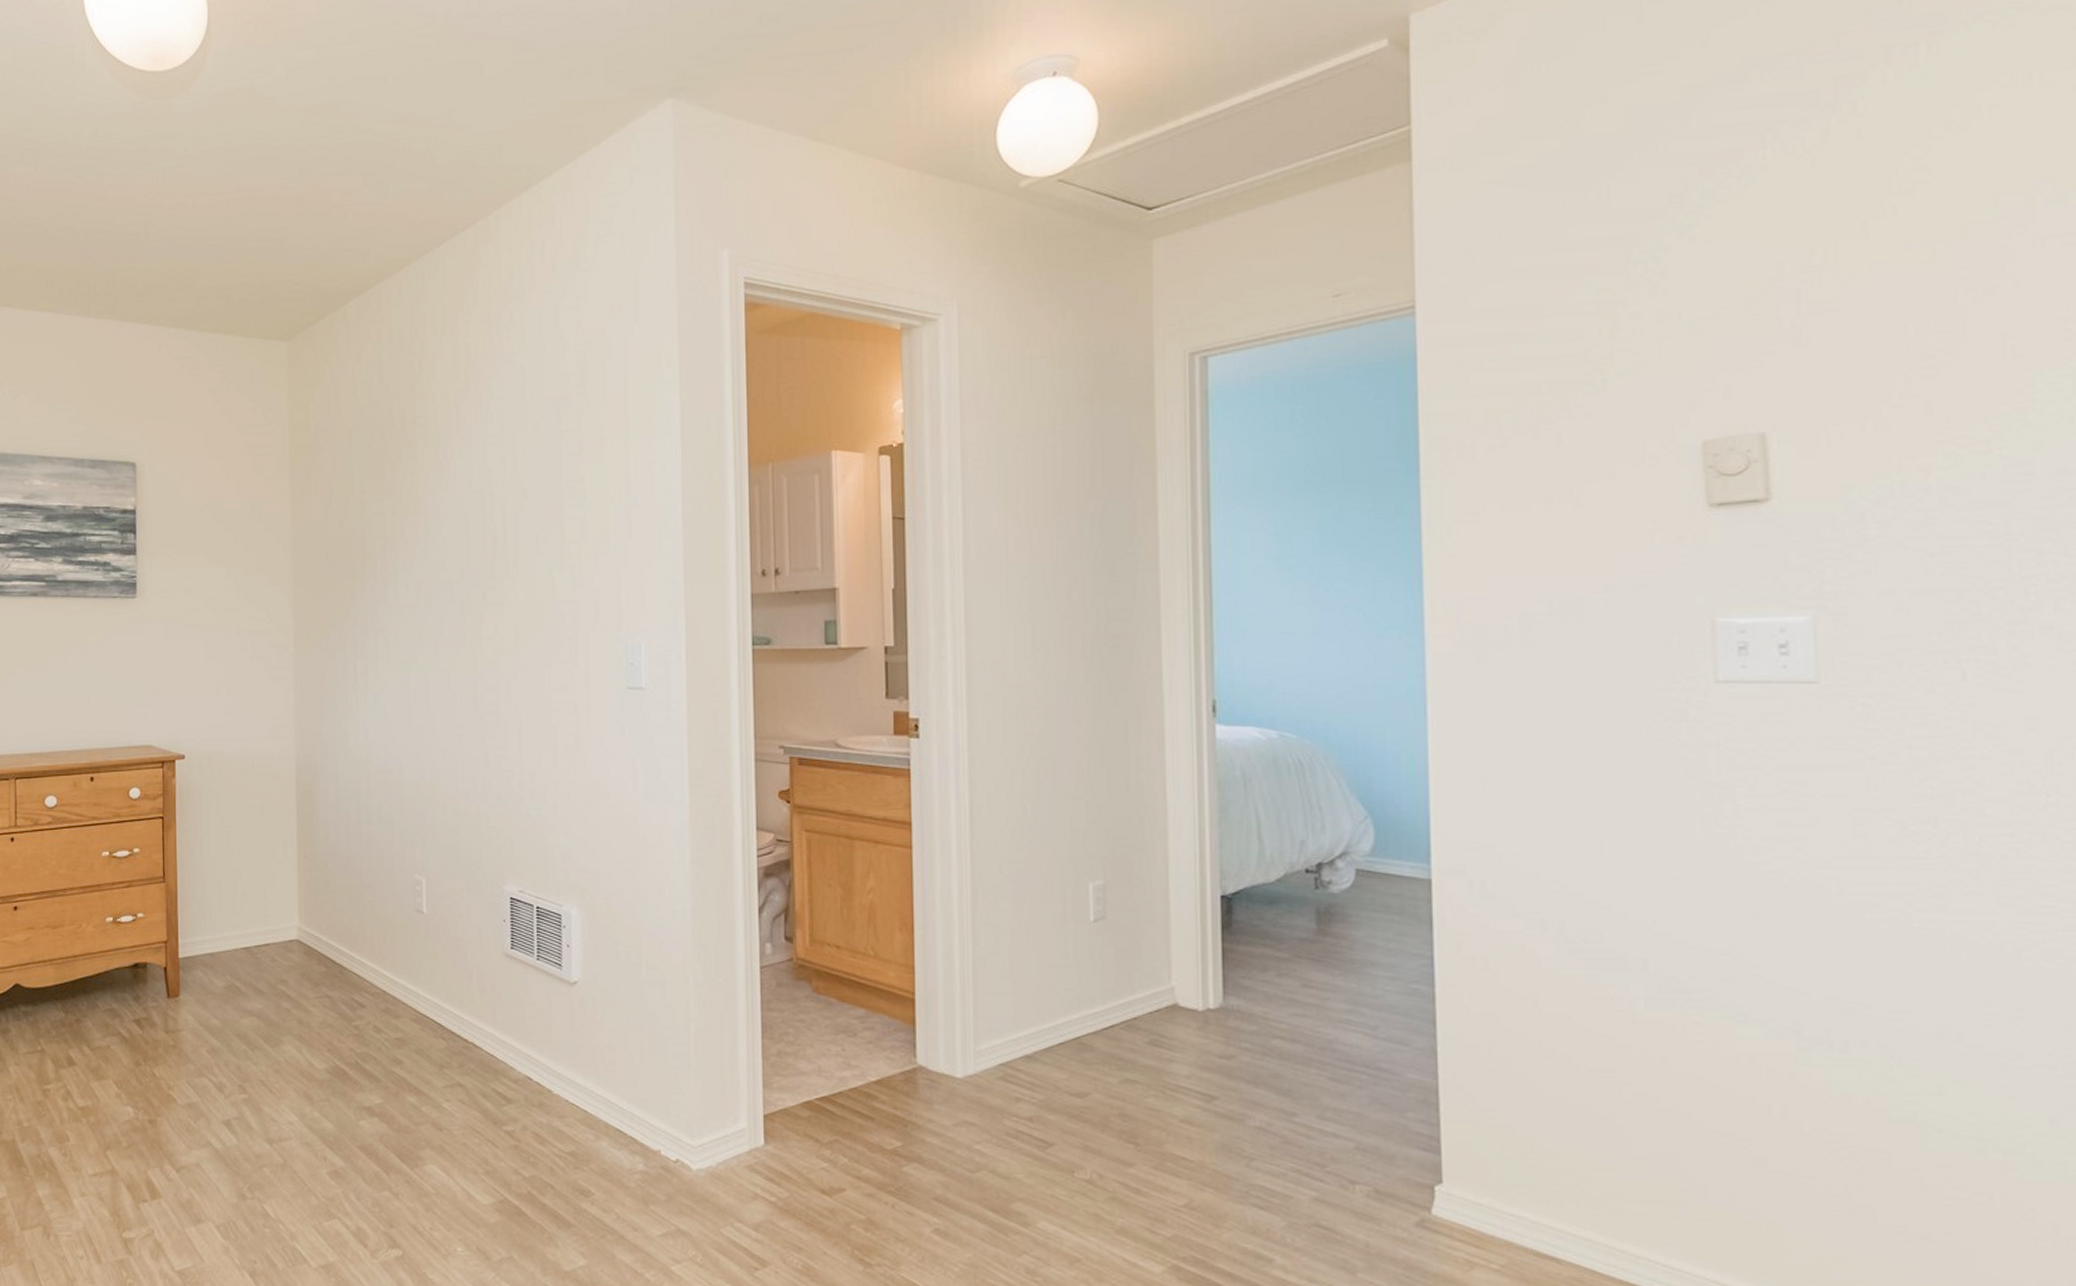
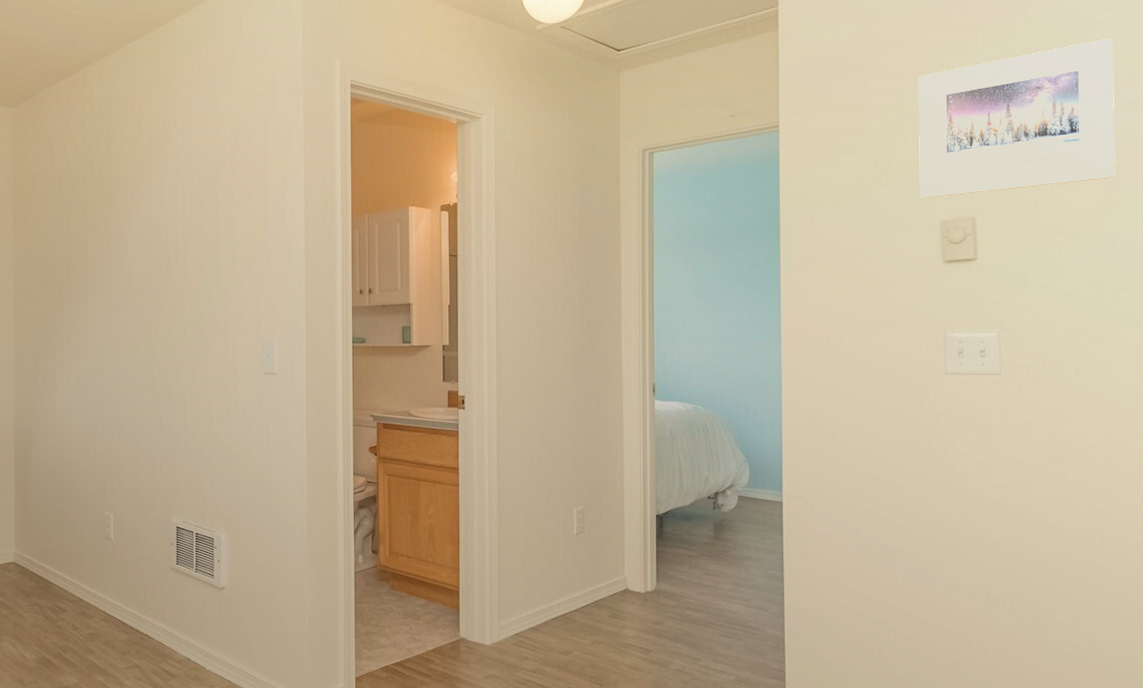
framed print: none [1657,131,2032,408] -> present [918,38,1115,199]

